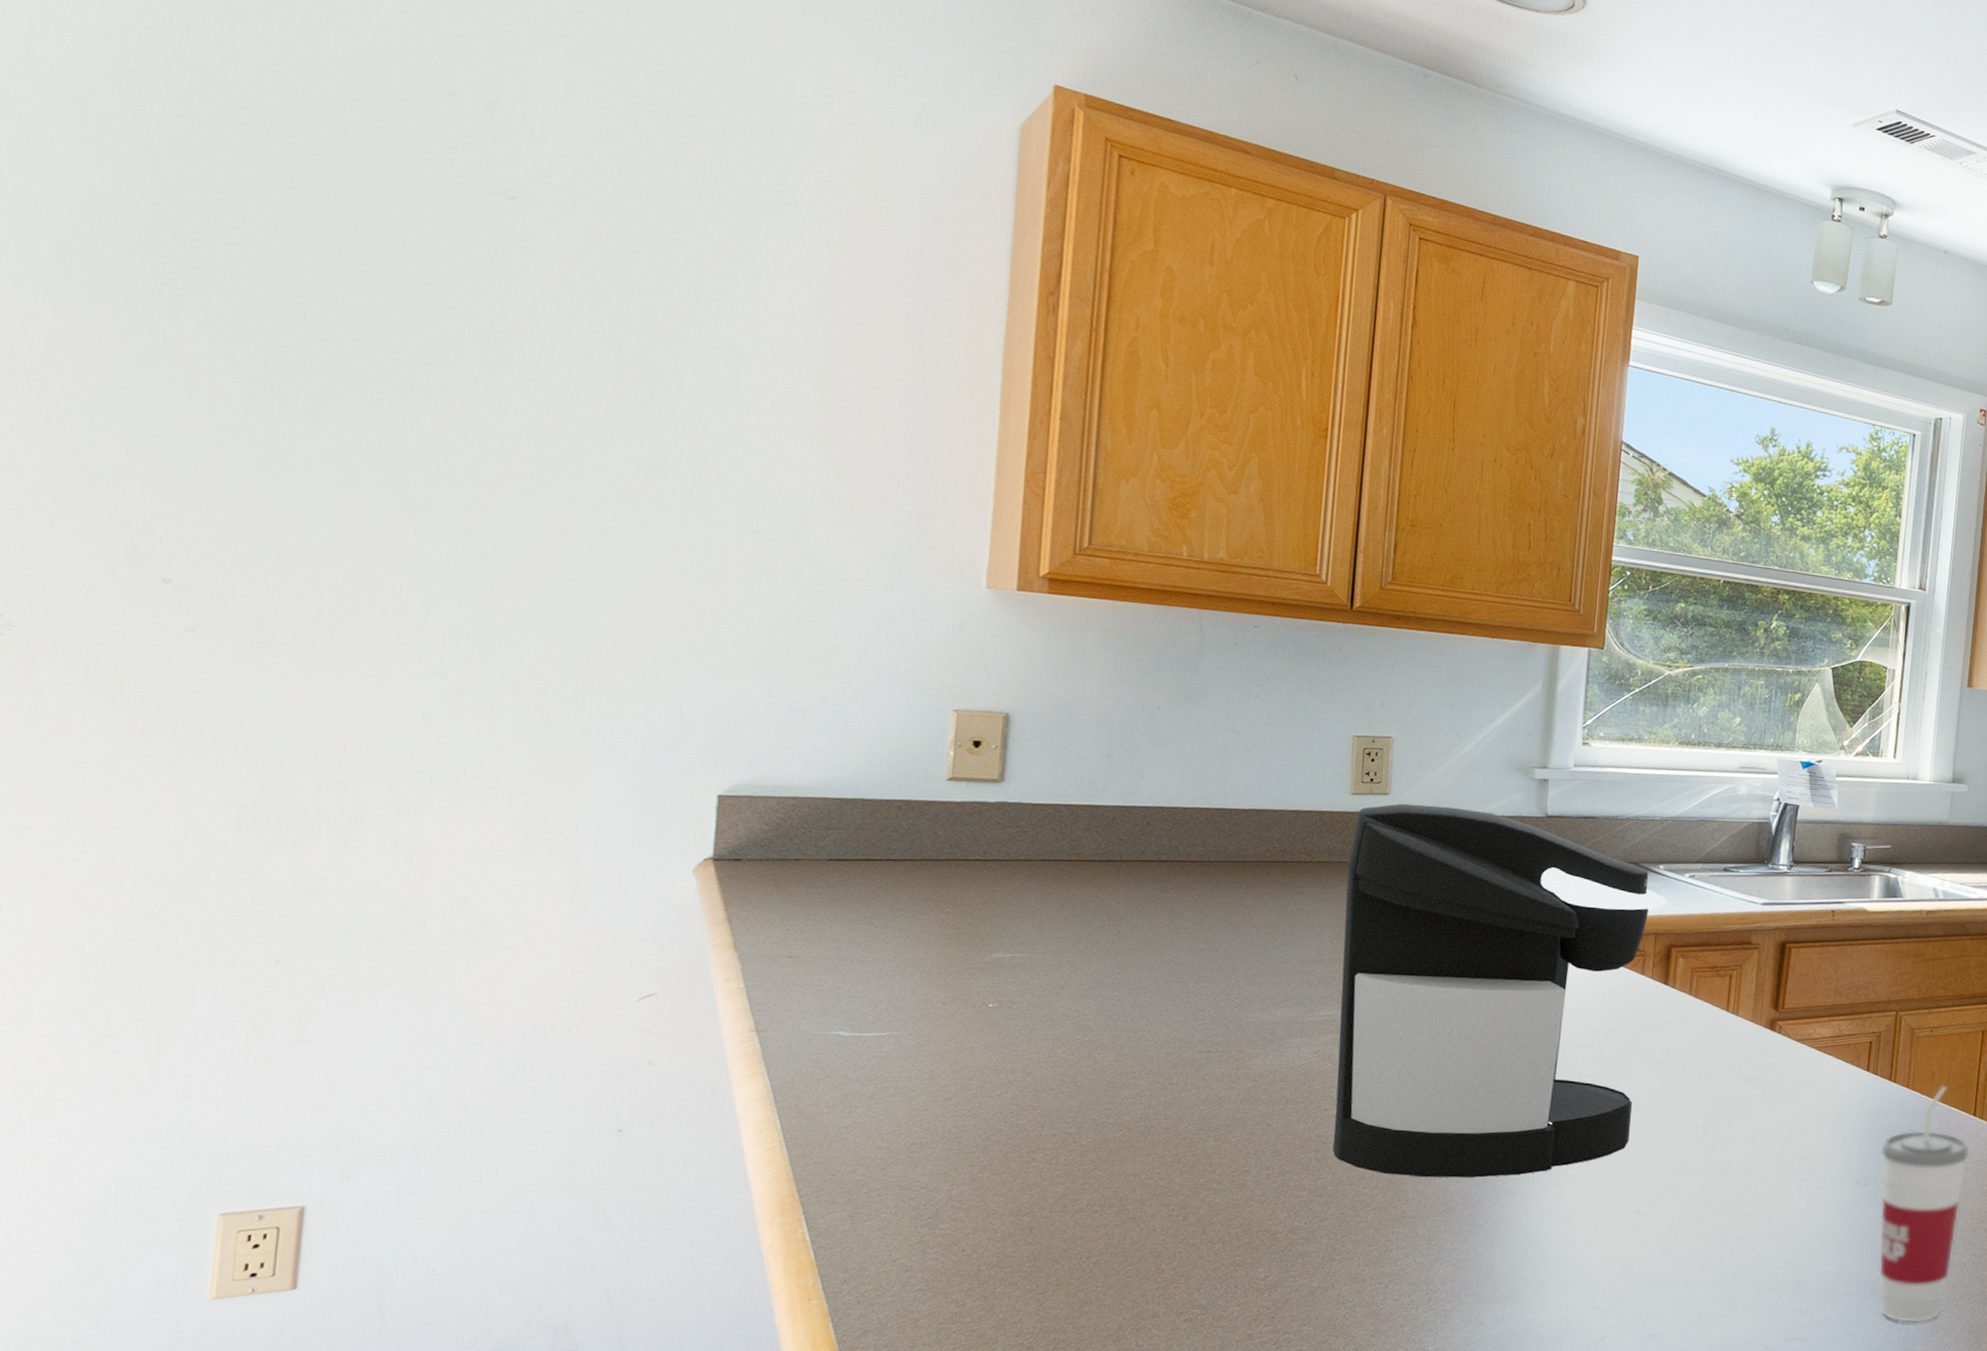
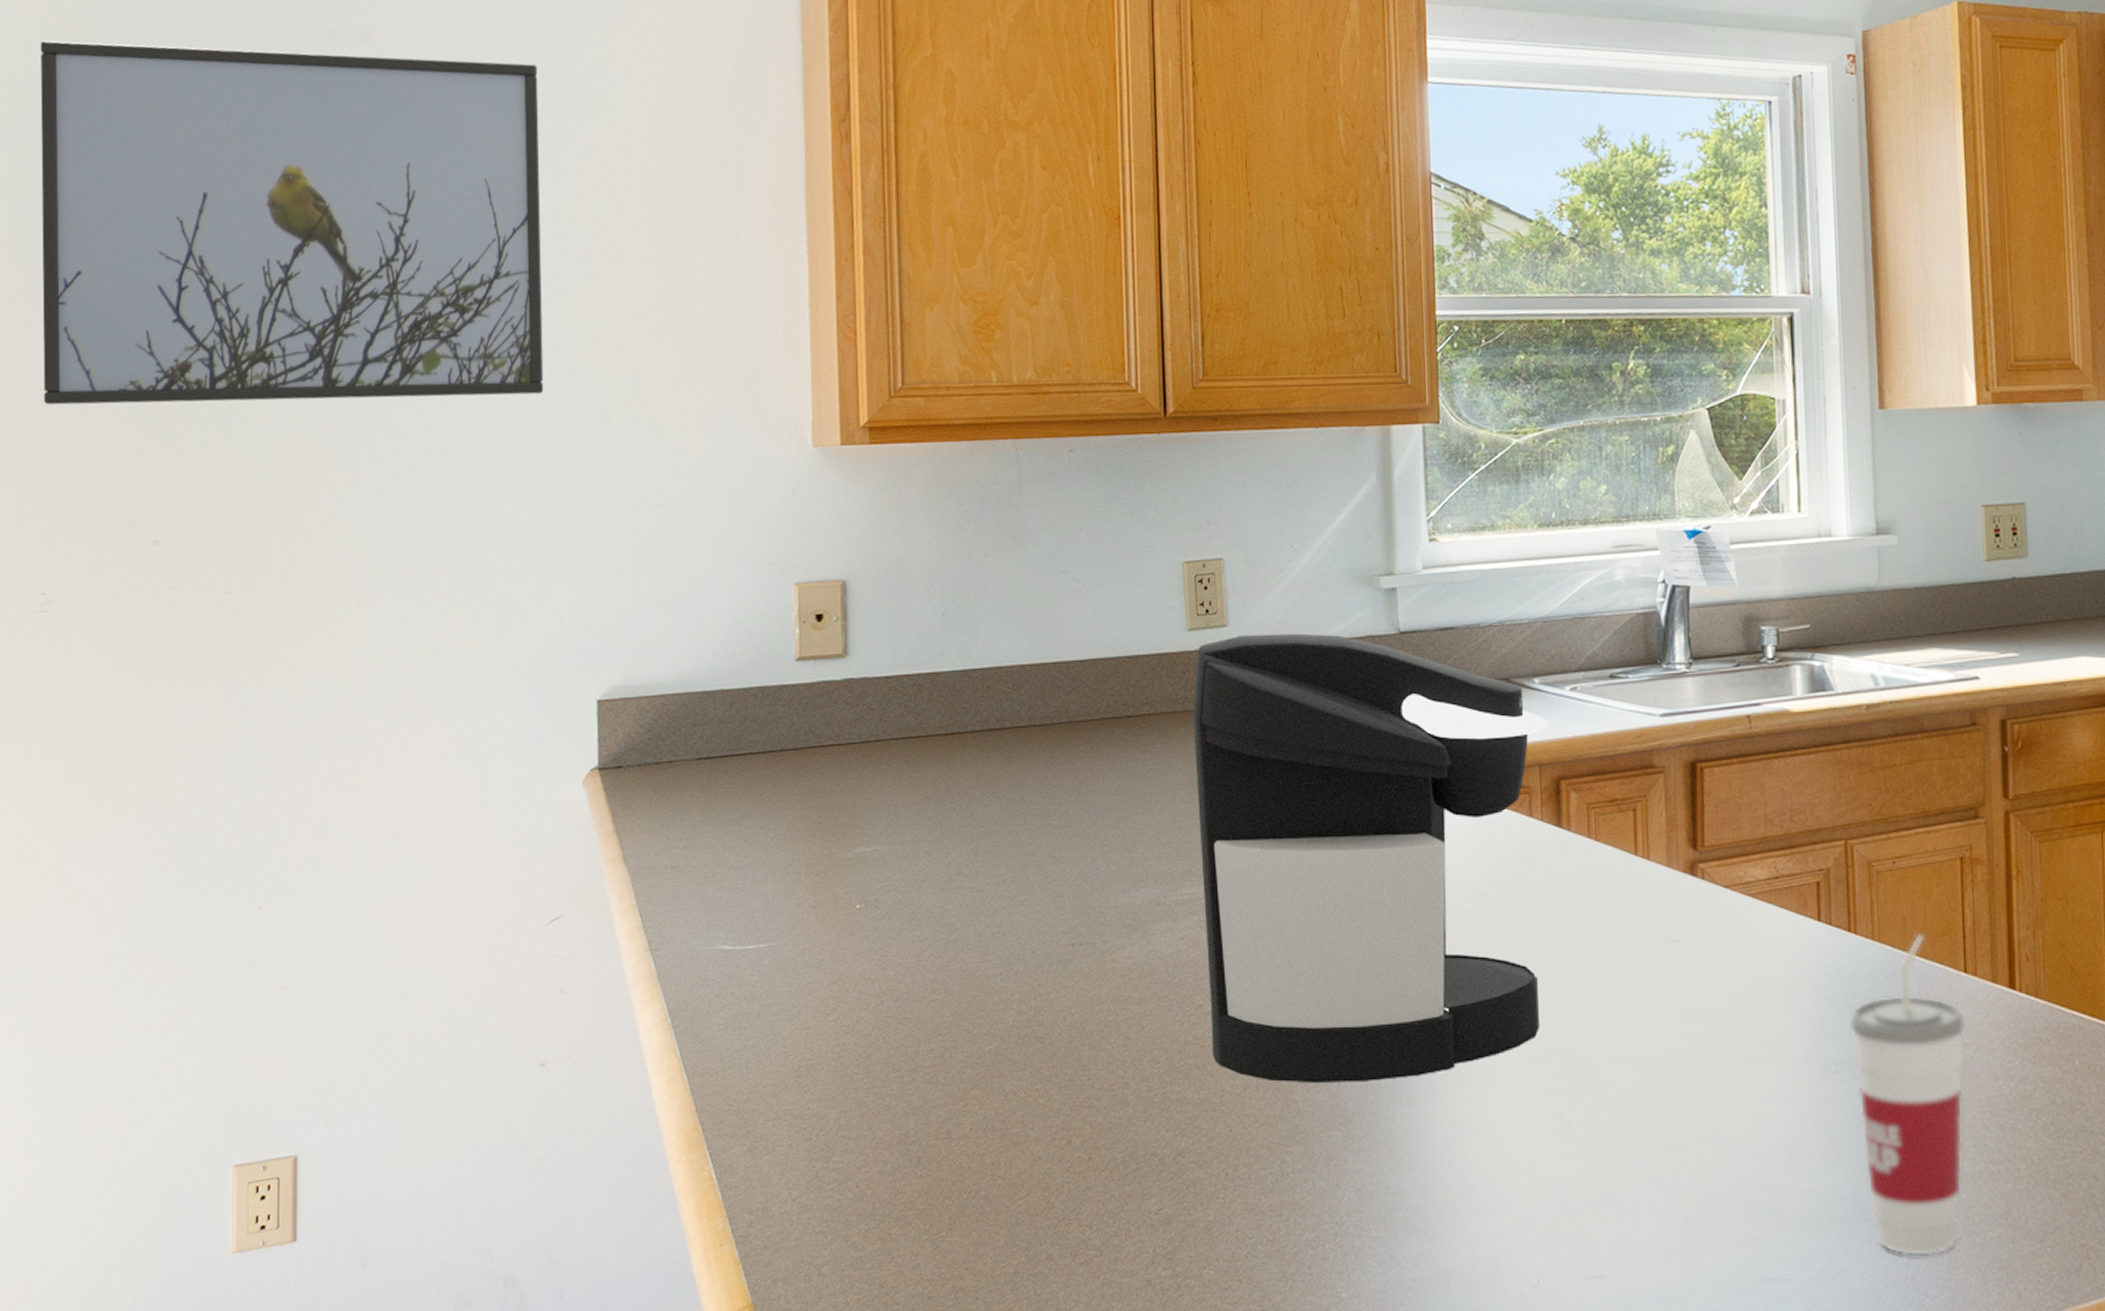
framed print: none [16,23,706,496] -> present [40,40,544,405]

